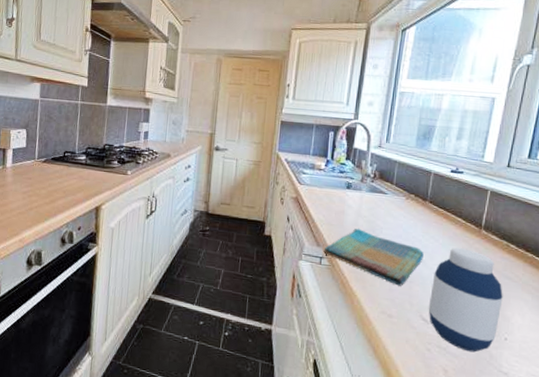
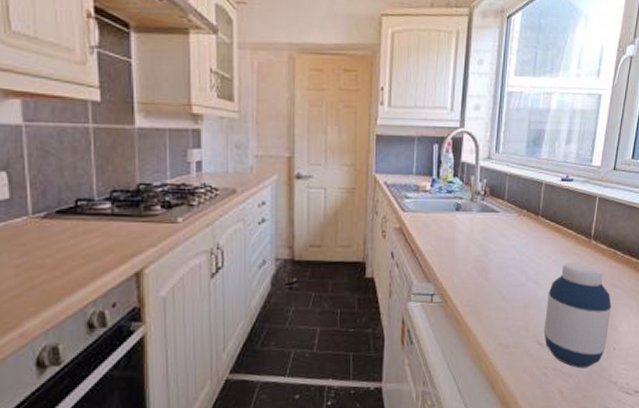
dish towel: present [325,228,424,286] -> none [436,255,538,313]

